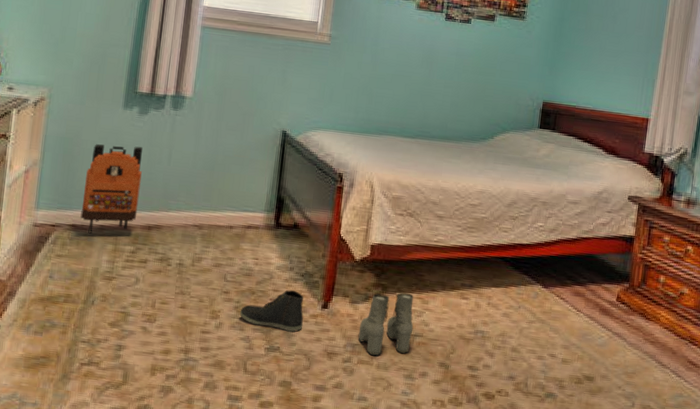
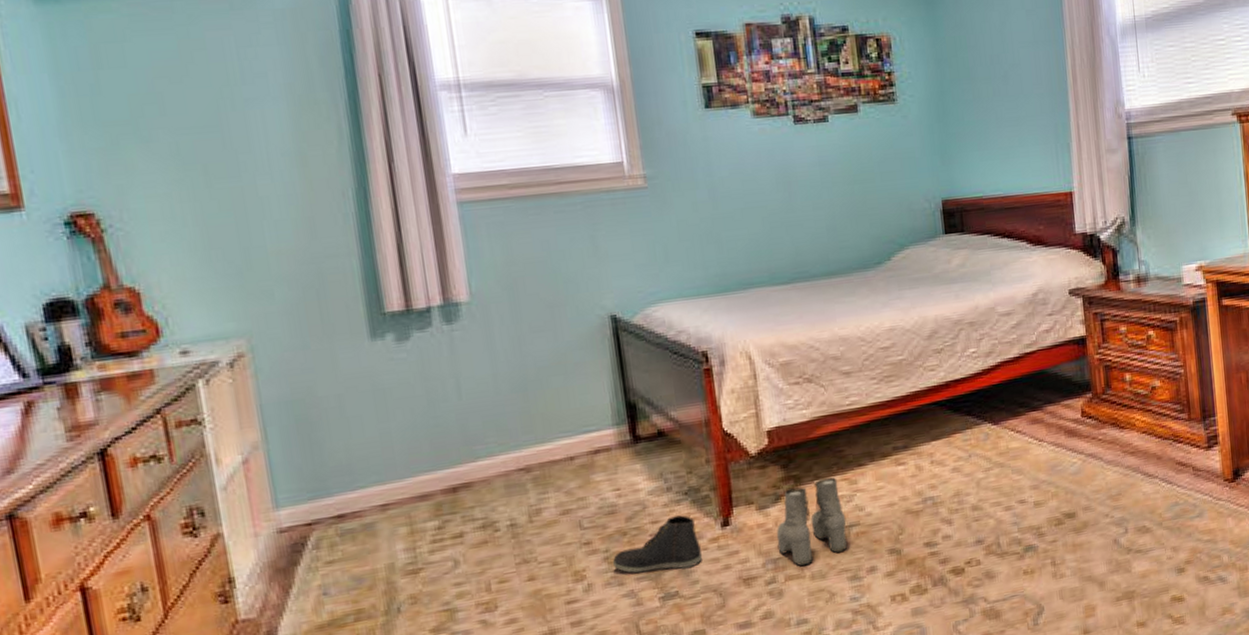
backpack: present [80,144,143,234] -> none [338,385,432,521]

